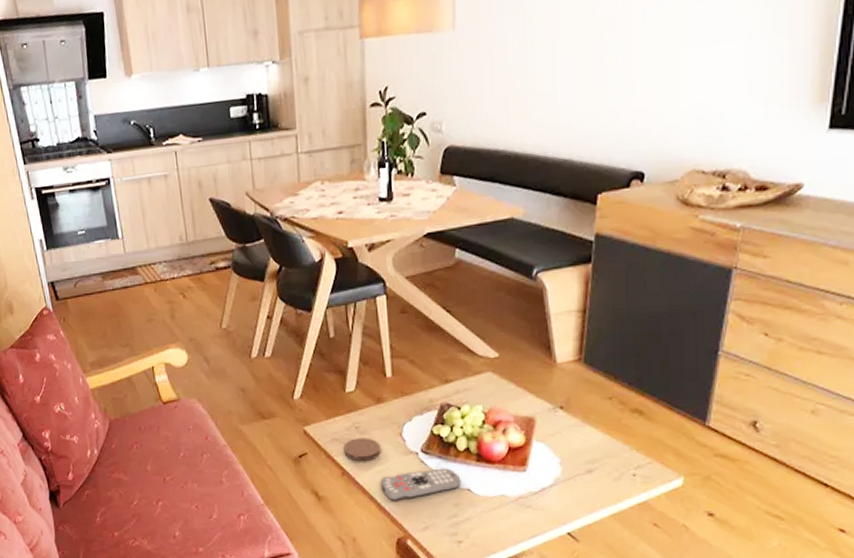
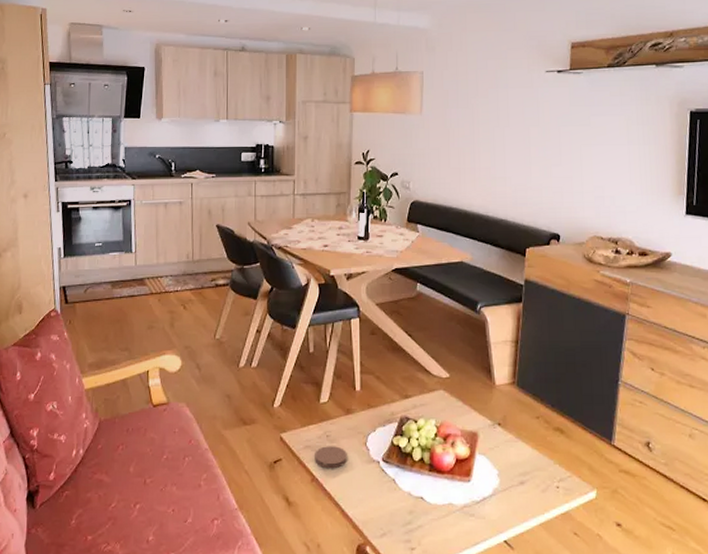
remote control: present [379,468,461,501] -> none [345,477,416,508]

